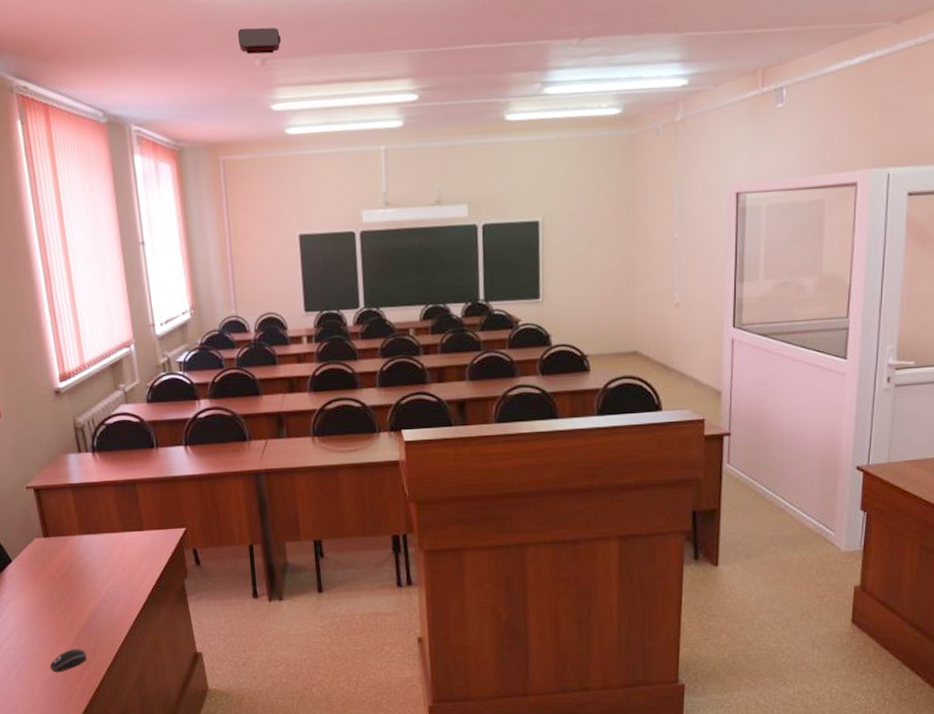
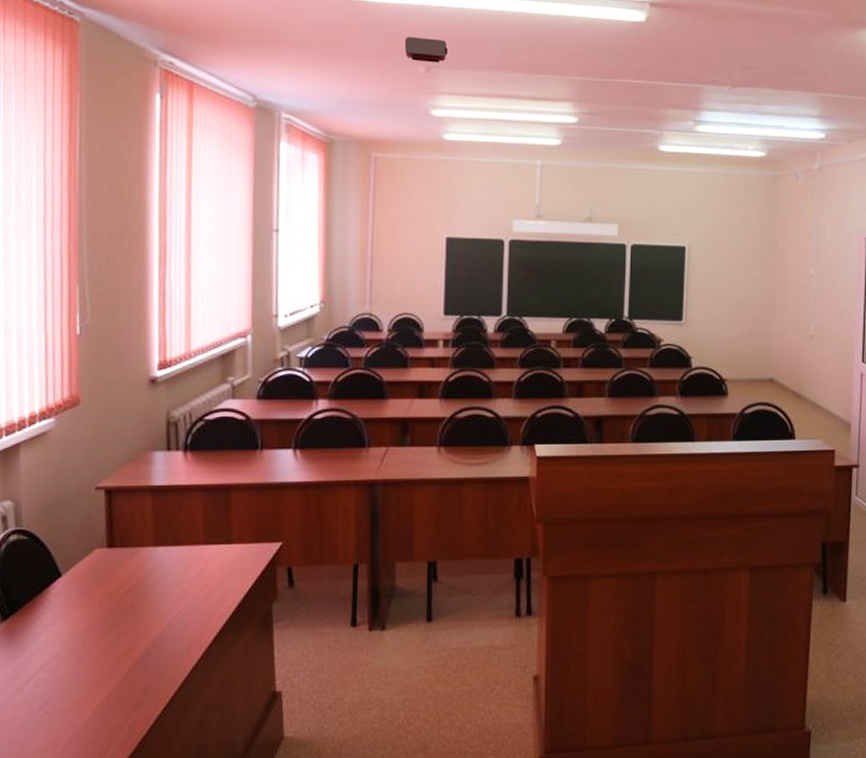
computer mouse: present [49,649,87,672] -> none [87,686,137,716]

